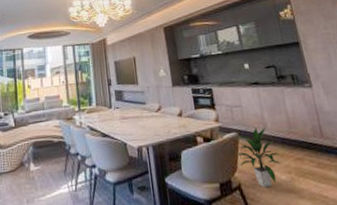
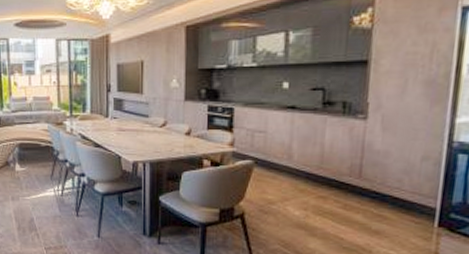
indoor plant: present [236,127,282,188] -> none [247,158,300,221]

